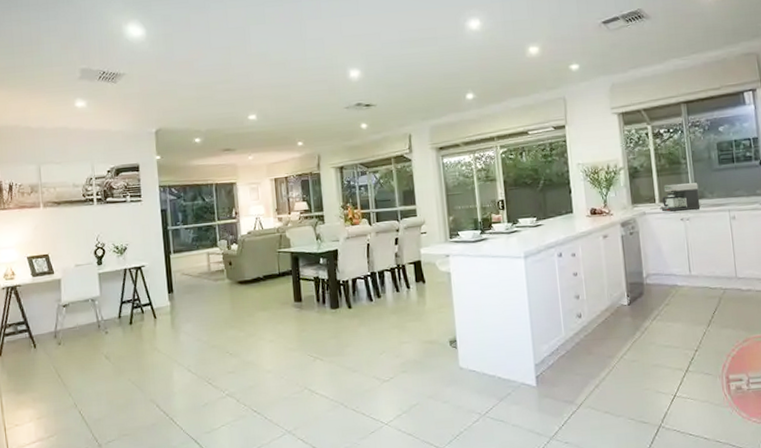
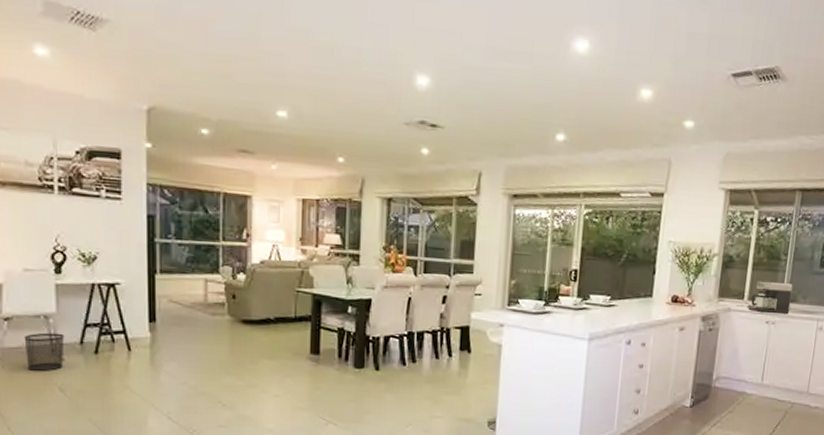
waste bin: none [77,311,107,345] -> present [24,332,65,371]

